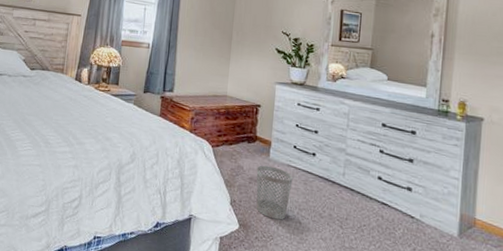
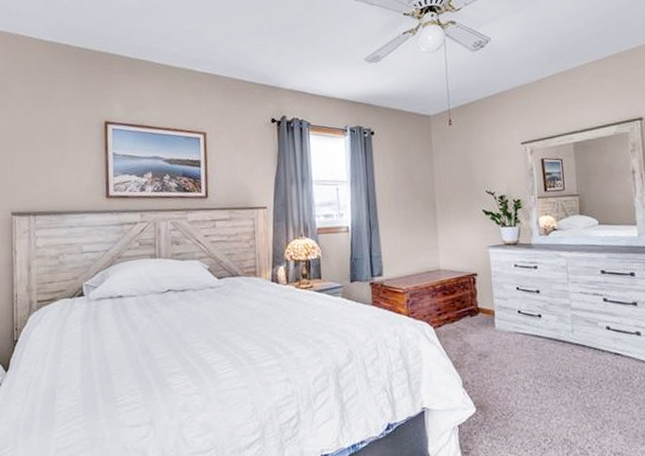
wastebasket: present [256,165,293,220] -> none [484,337,523,394]

